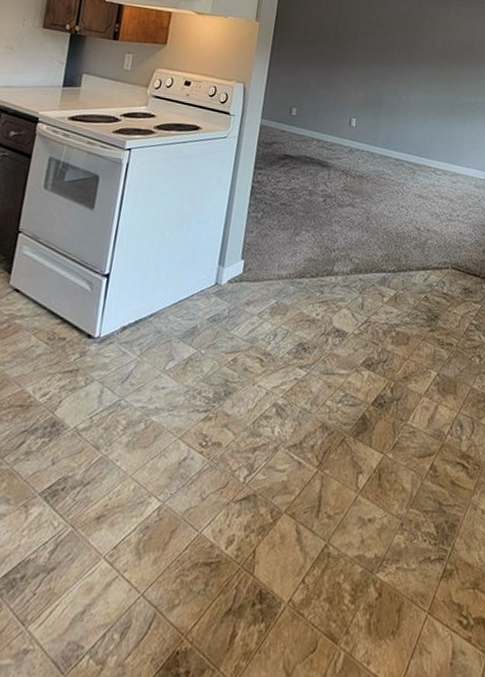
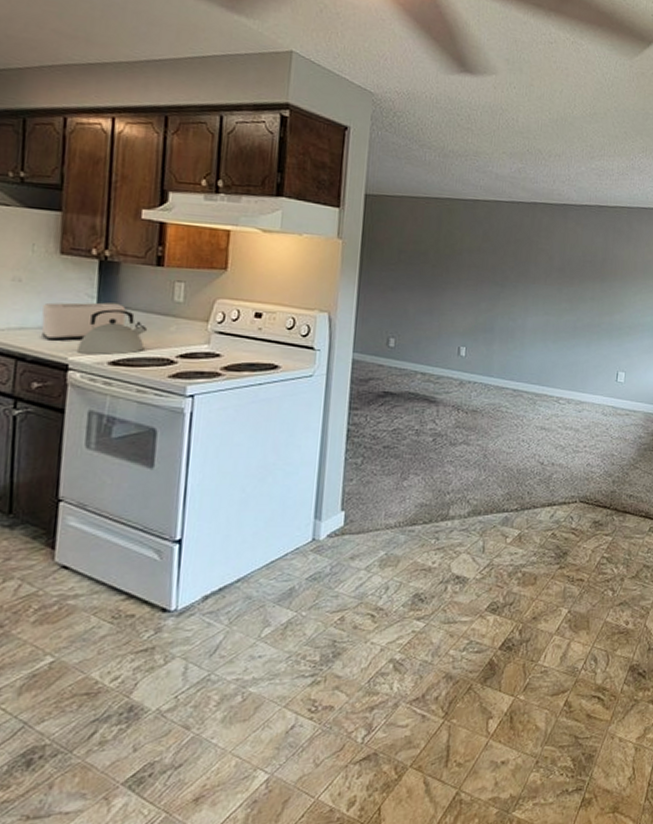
toaster: none [22,66,88,98] -> present [41,302,128,341]
kettle: none [45,74,101,112] -> present [76,309,148,356]

